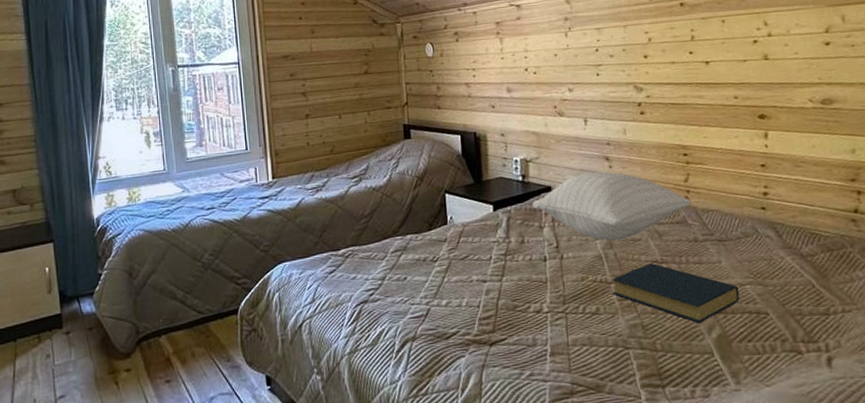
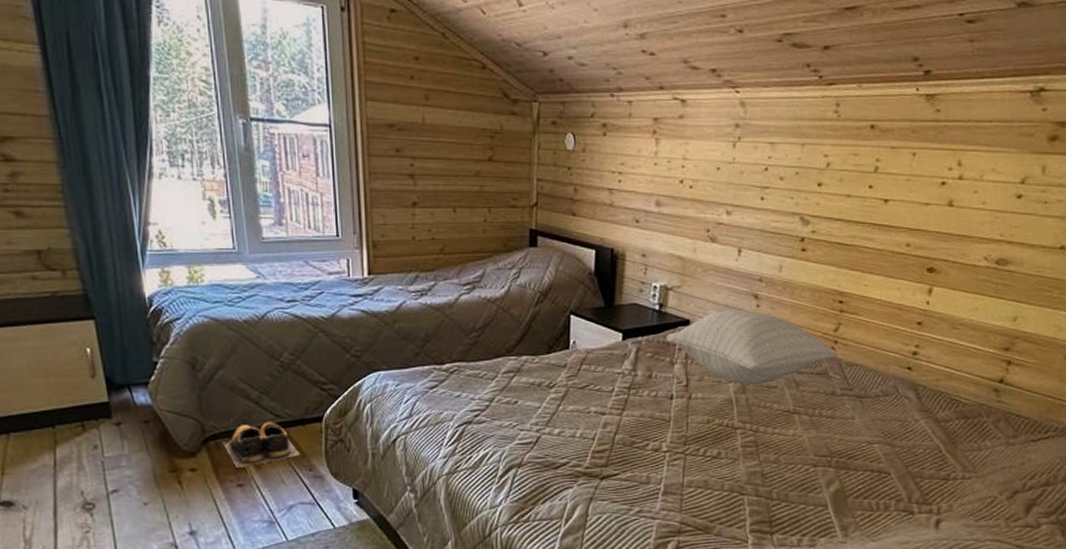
shoes: none [154,318,220,365] -> present [223,422,301,468]
hardback book: present [612,263,740,323] -> none [737,413,866,476]

